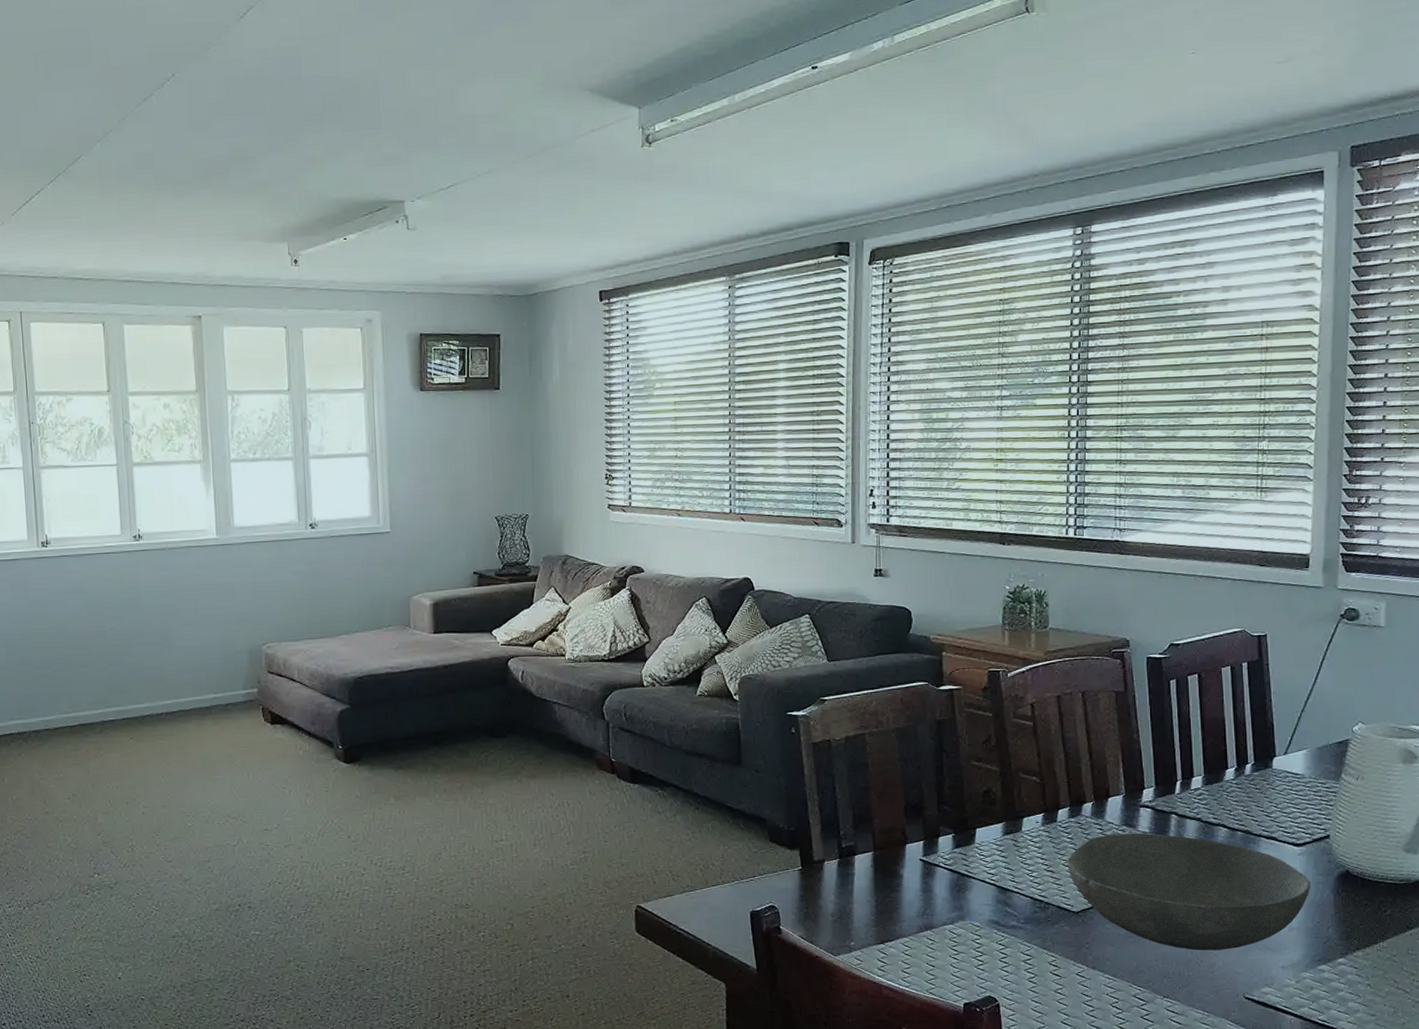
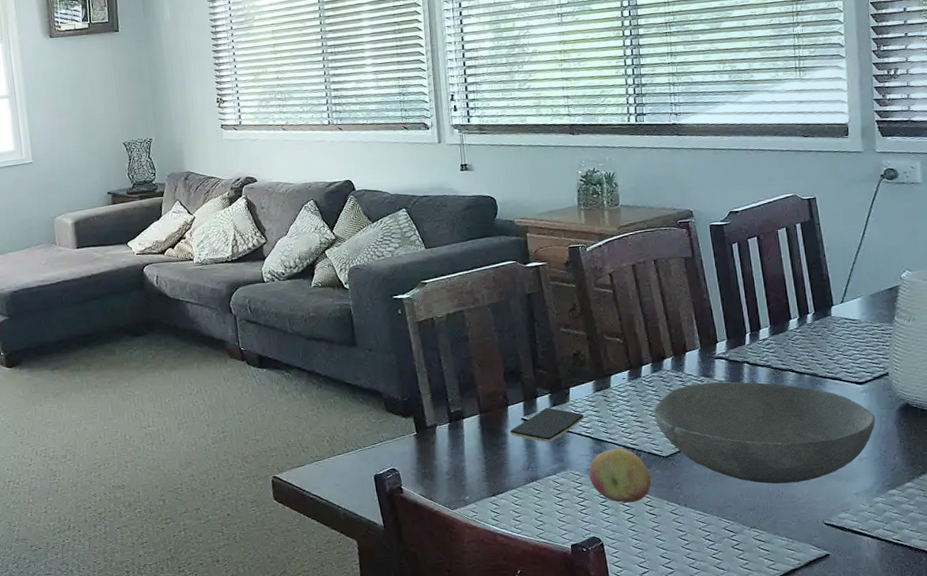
smartphone: none [906,848,990,887] -> present [510,407,584,442]
fruit: none [990,900,1058,961] -> present [589,448,651,503]

